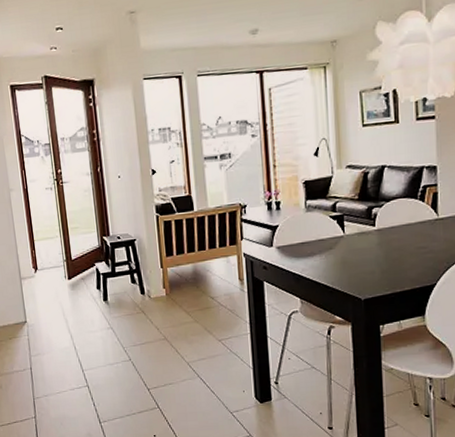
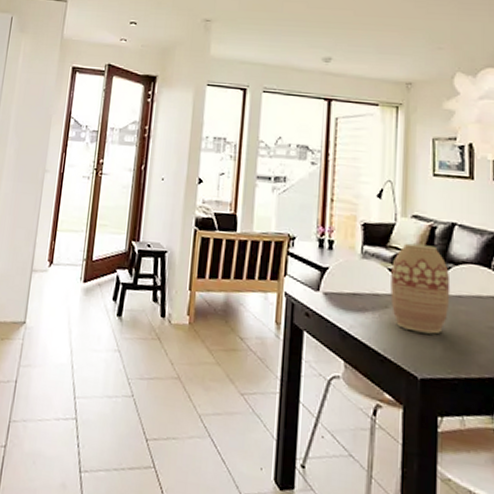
vase: none [332,189,384,264] -> present [390,243,451,334]

